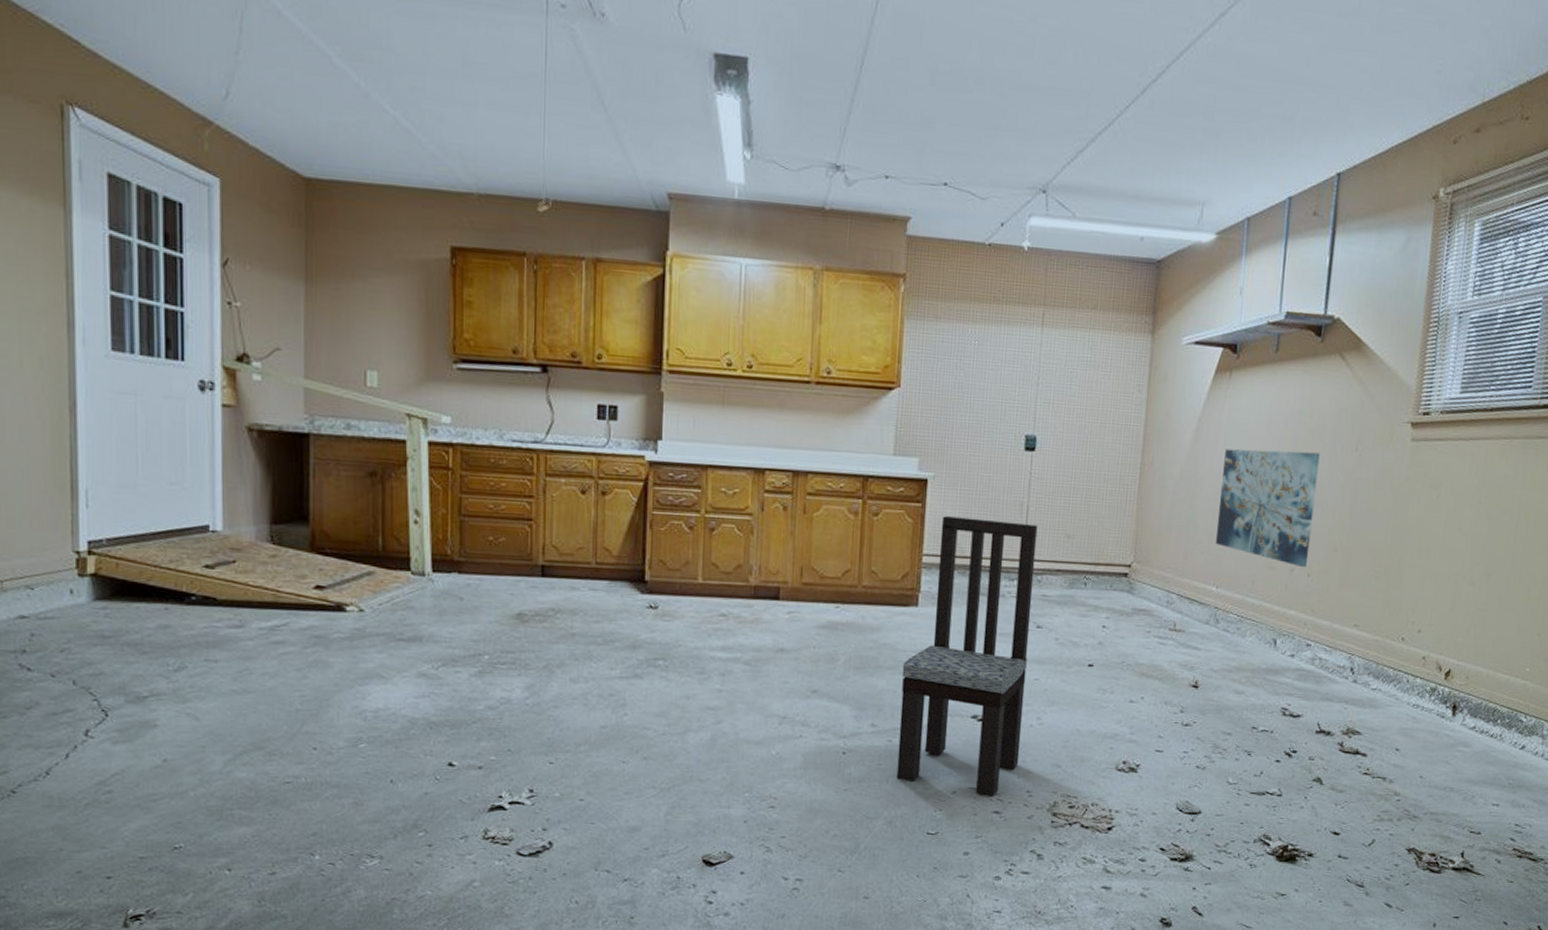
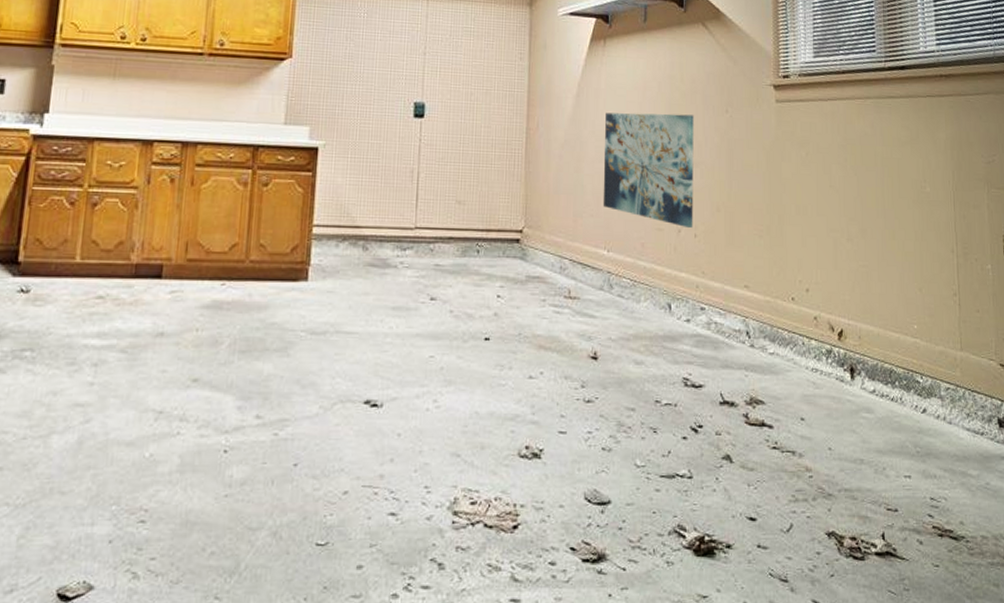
dining chair: present [896,516,1038,797] -> none [282,185,429,496]

